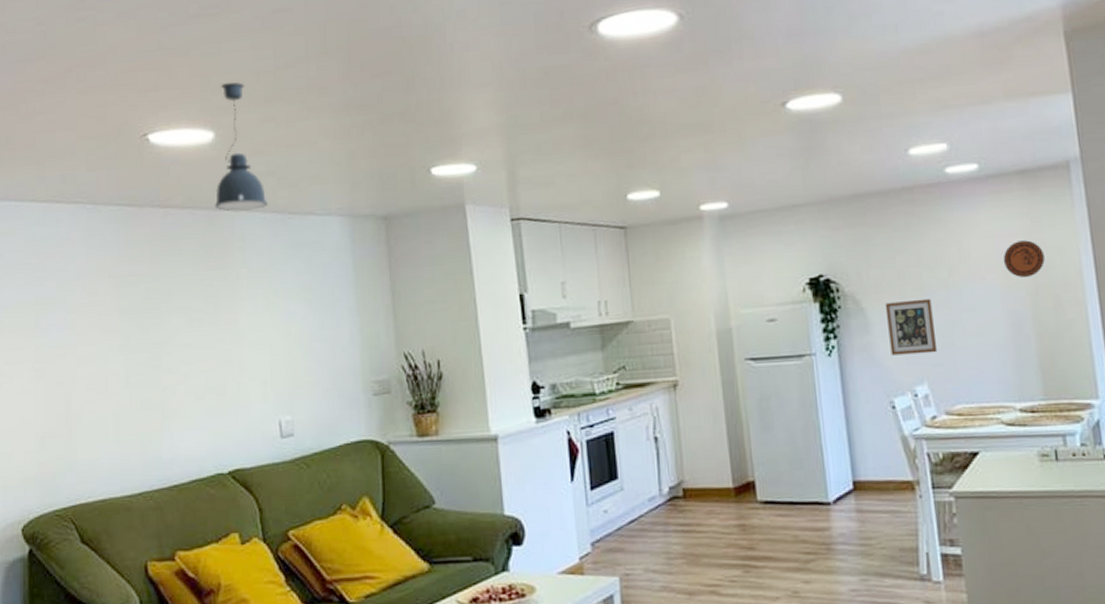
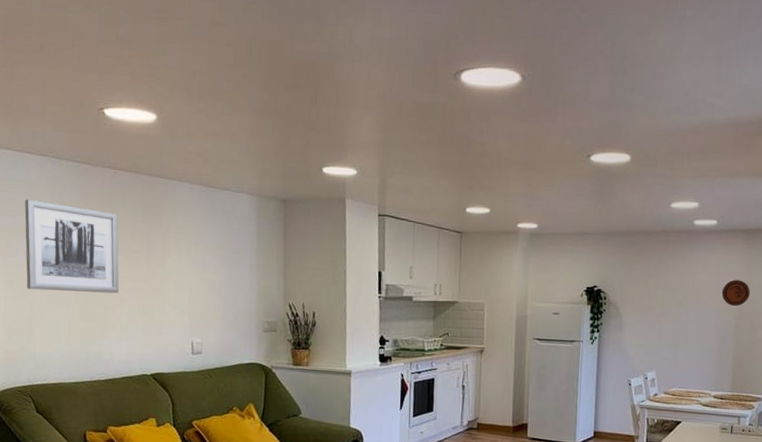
wall art: none [56,260,180,377] -> present [24,199,119,294]
pendant light: present [214,81,268,211] -> none [153,76,195,181]
picture frame: present [885,298,938,356] -> none [634,311,668,351]

